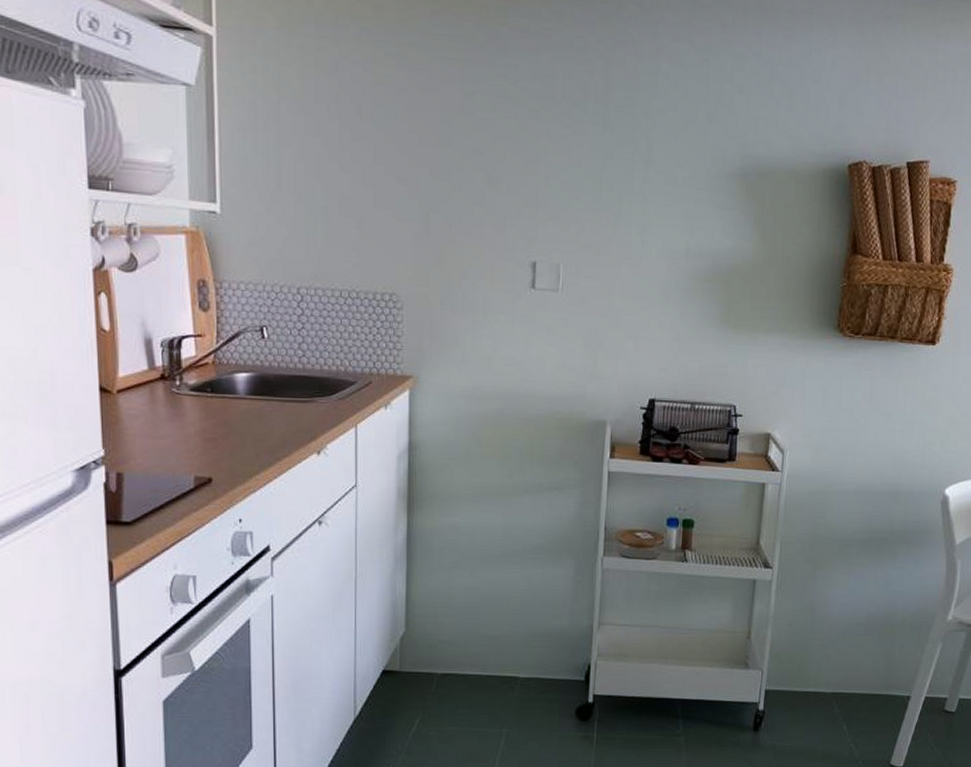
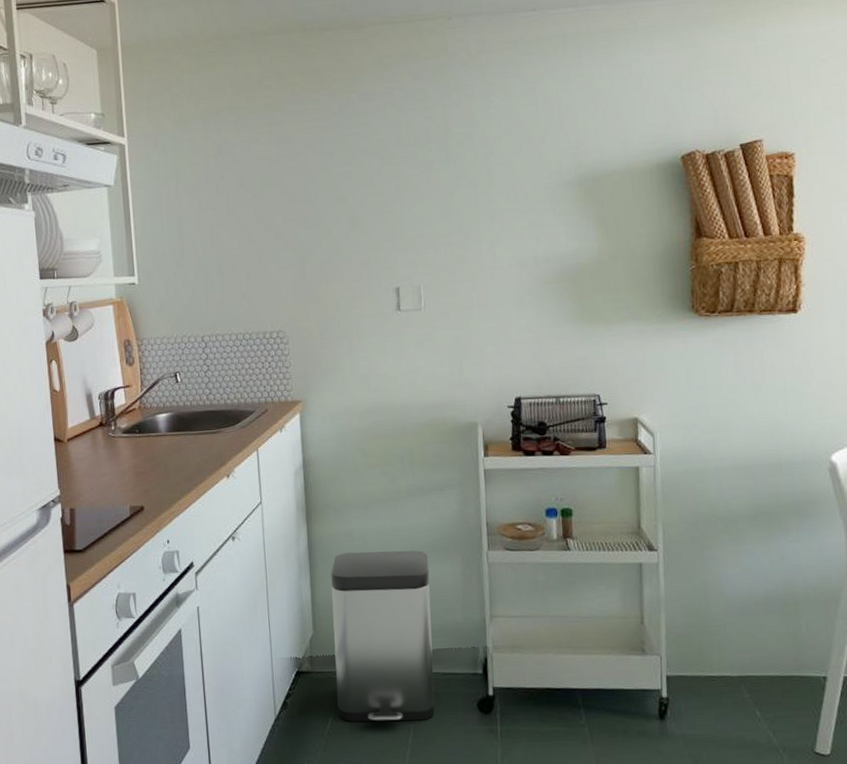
pedal bin: none [426,548,539,726] -> present [330,550,435,723]

